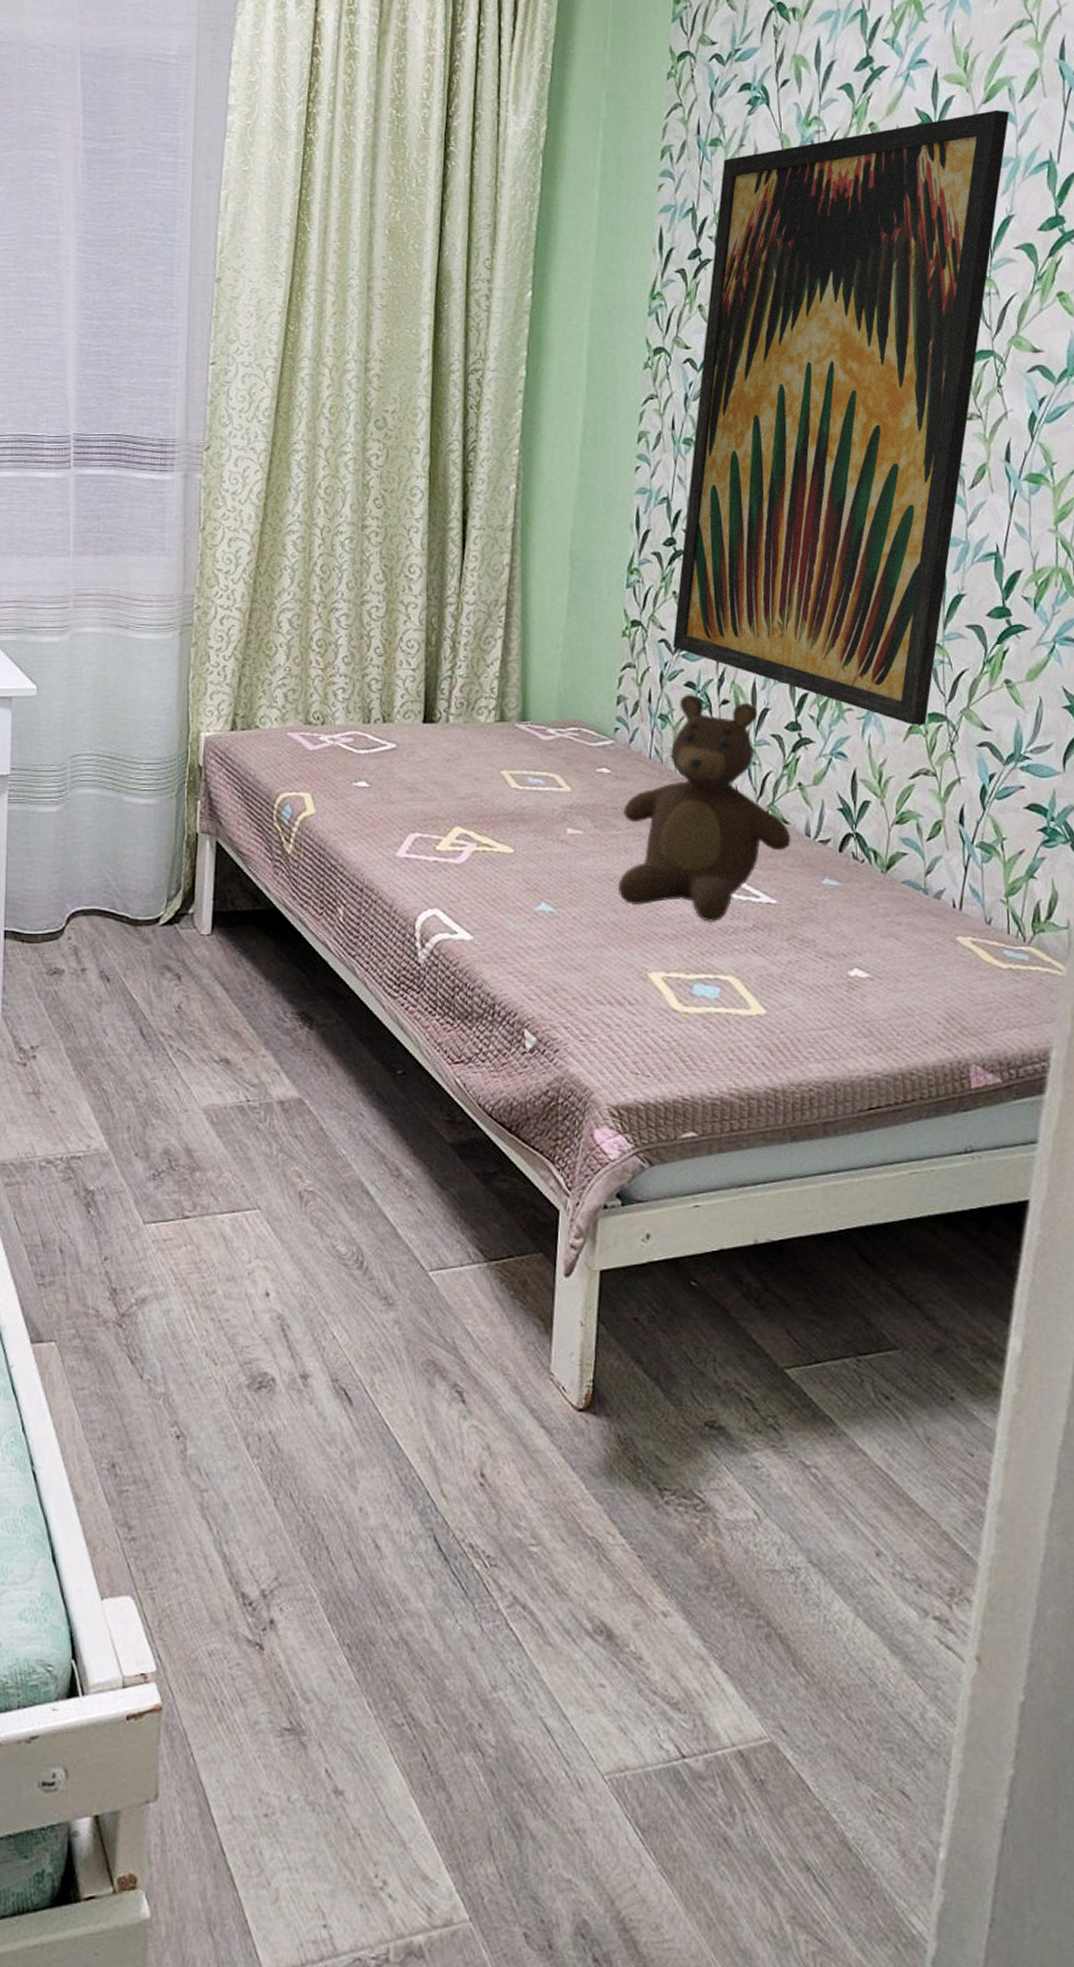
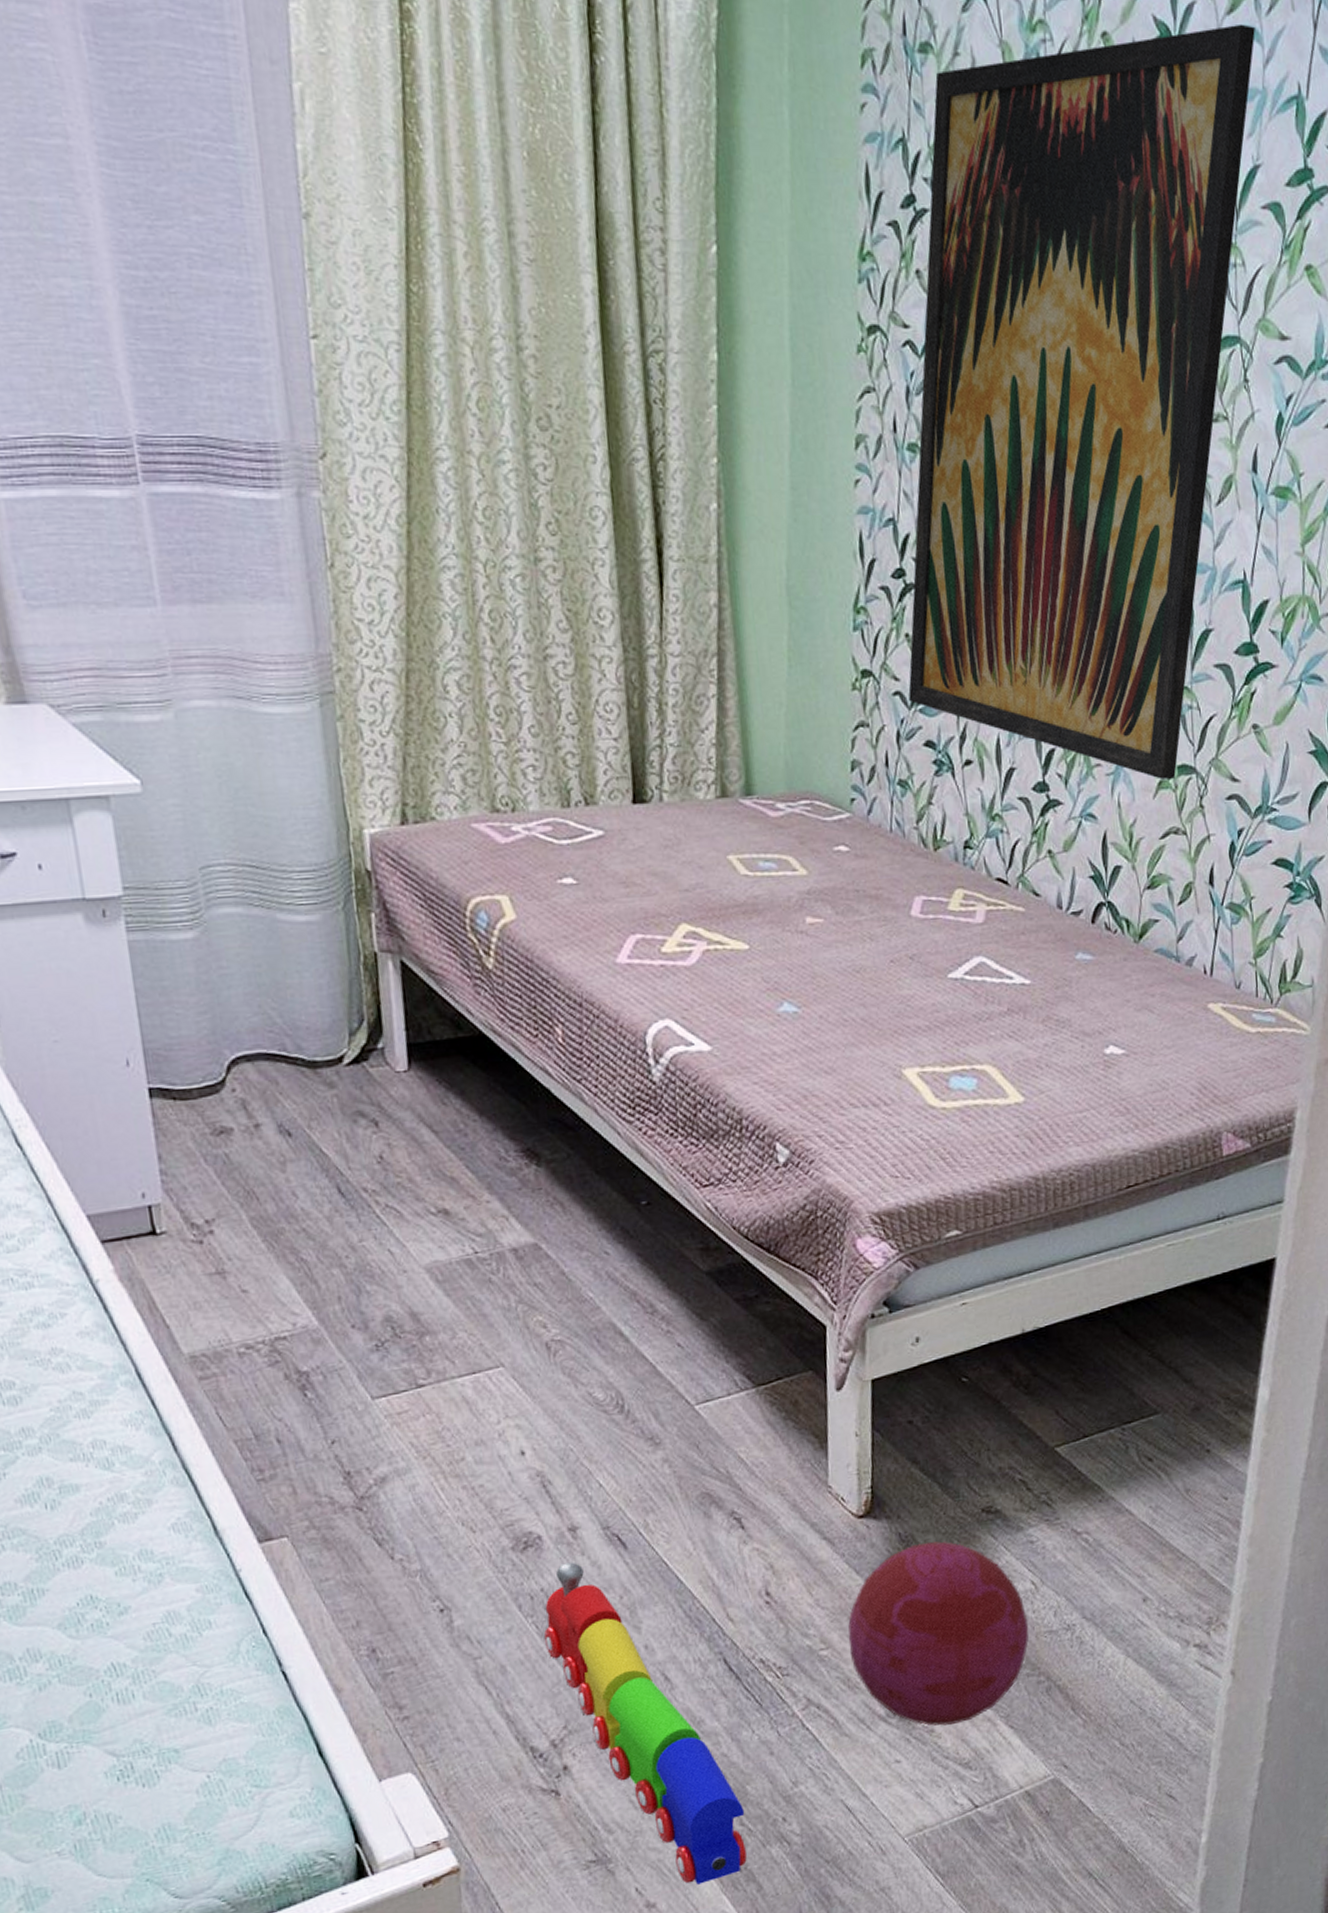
toy train: none [266,1409,441,1780] -> present [543,1562,747,1885]
ball: none [559,1448,750,1656] -> present [848,1541,1029,1726]
teddy bear: present [617,694,791,922] -> none [864,755,1043,1009]

